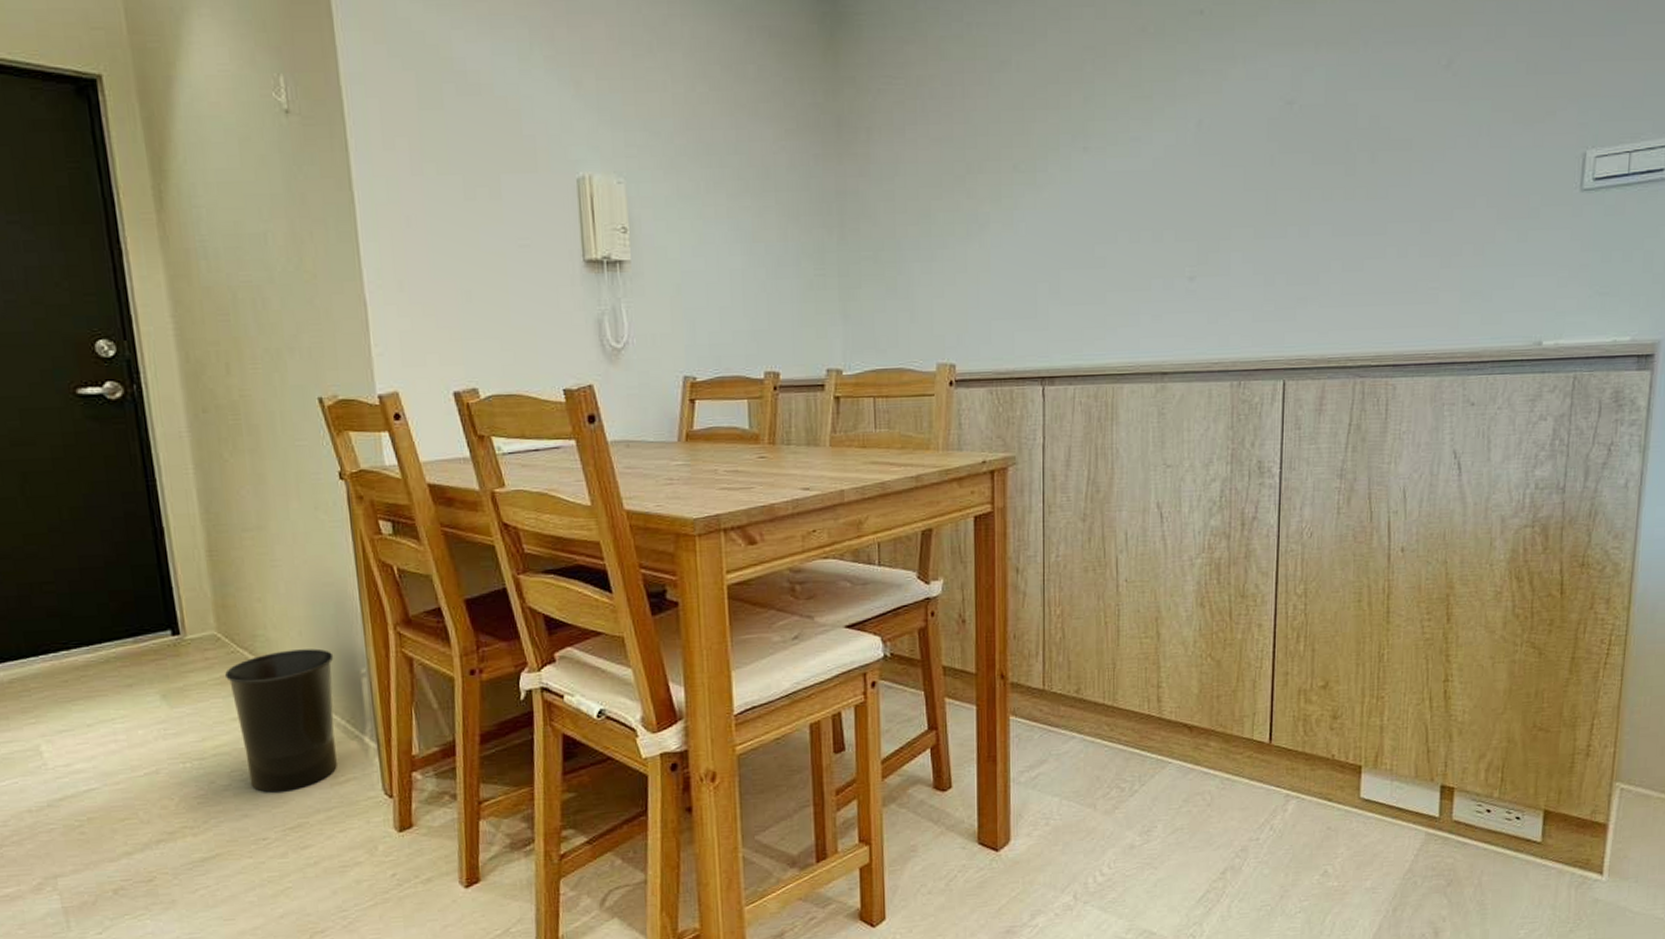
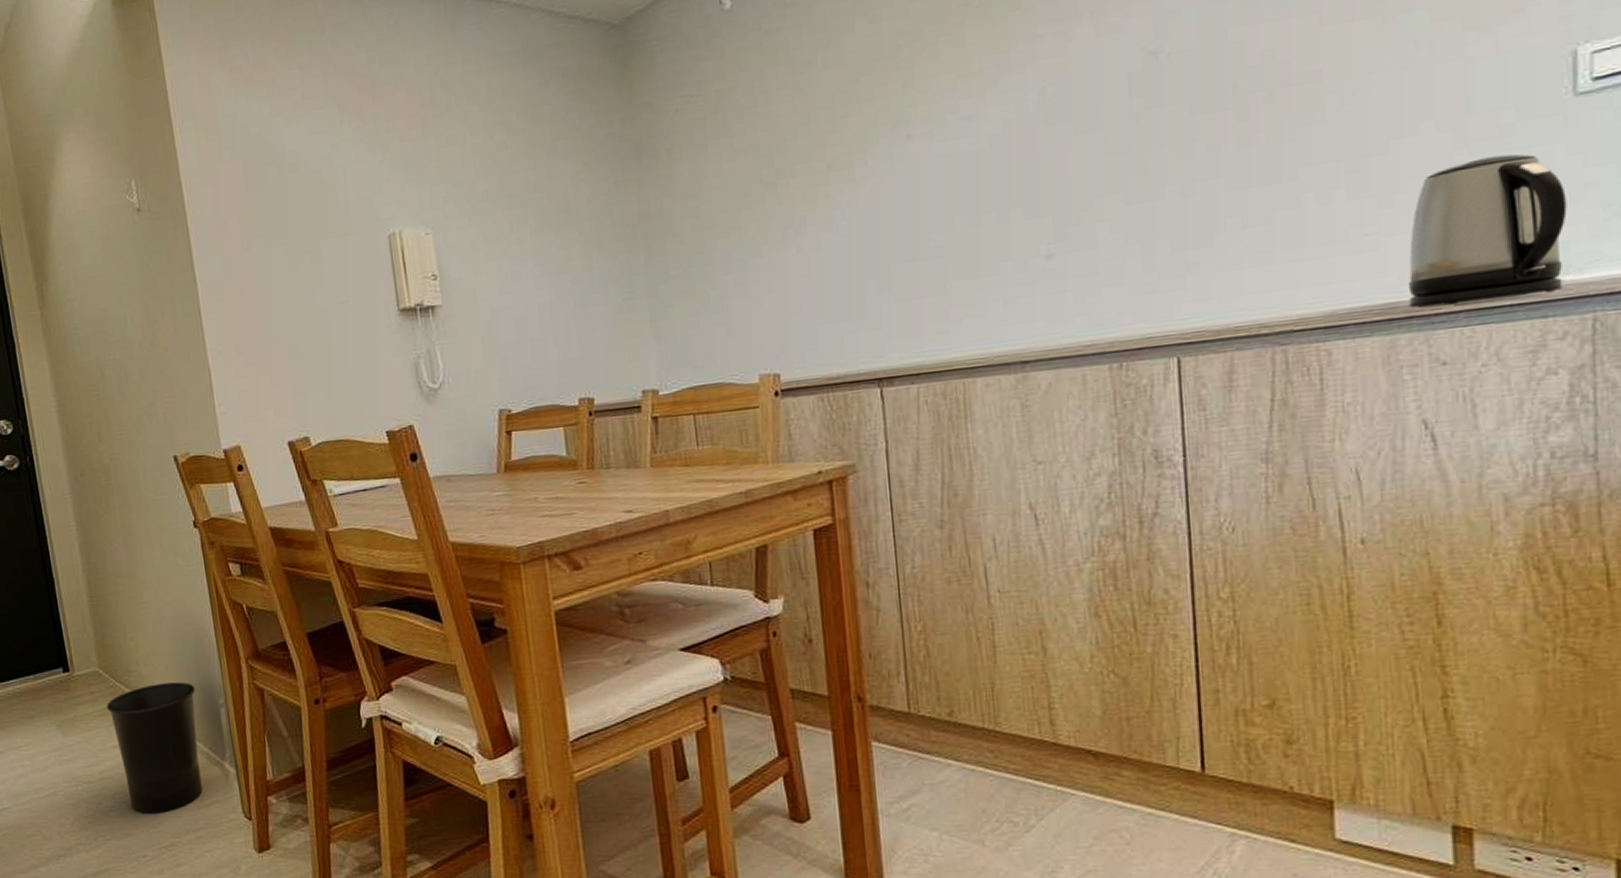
kettle: none [1453,233,1567,356] -> present [1408,154,1567,308]

